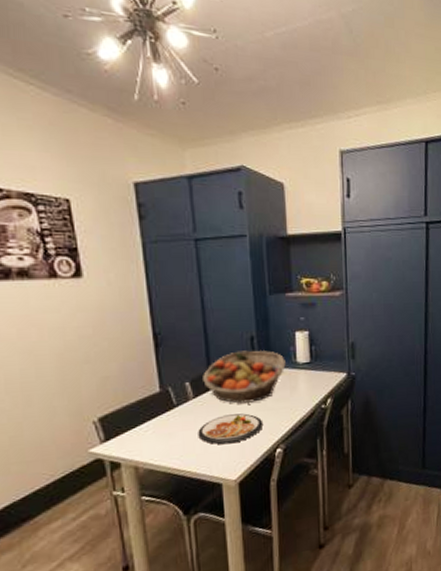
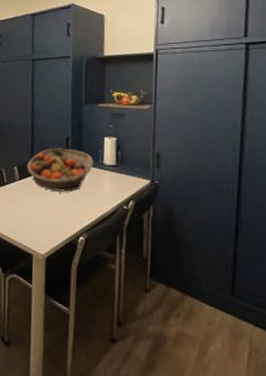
dish: present [198,413,264,445] -> none [19,198,71,223]

